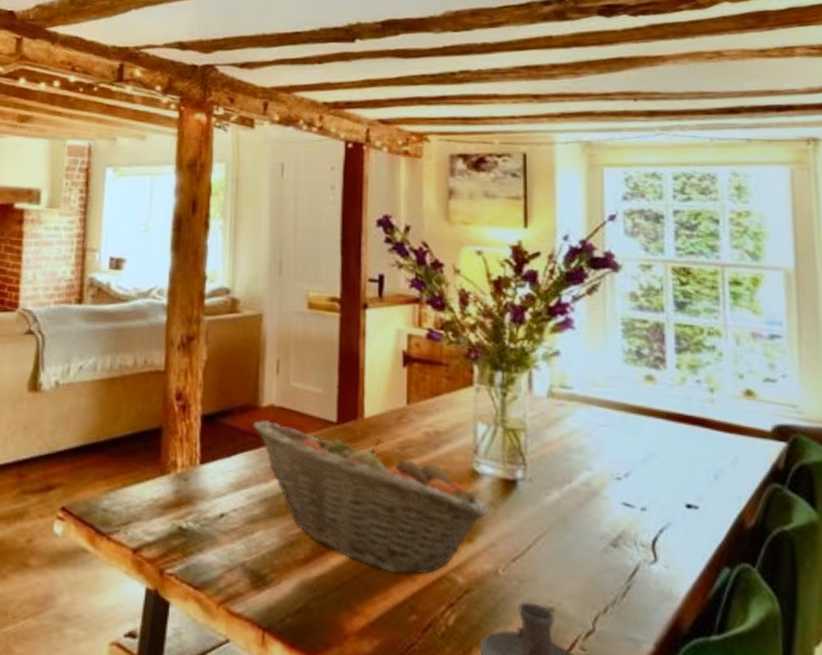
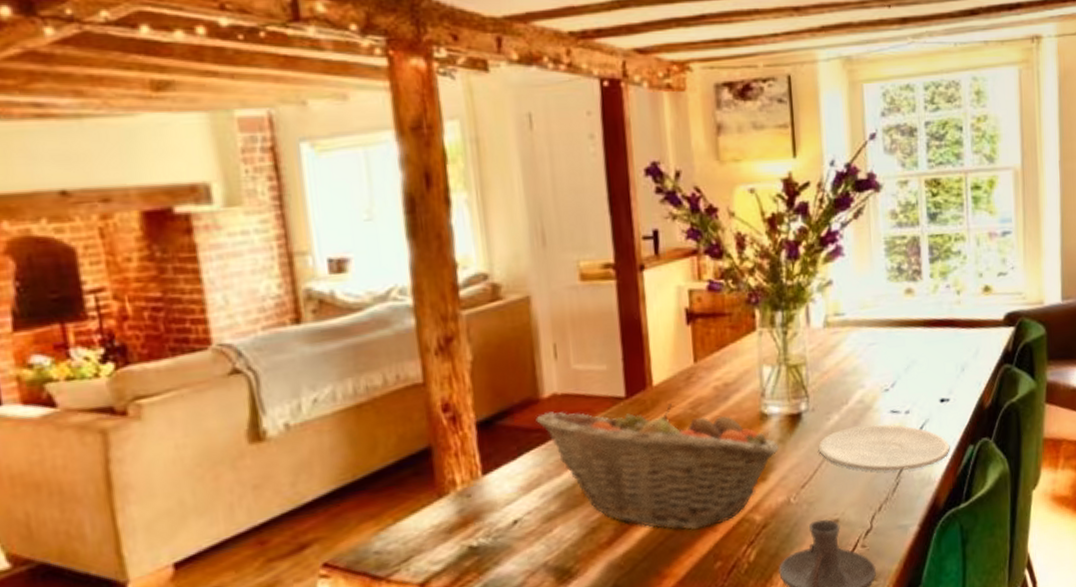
plate: none [535,509,698,578] -> present [819,424,950,471]

